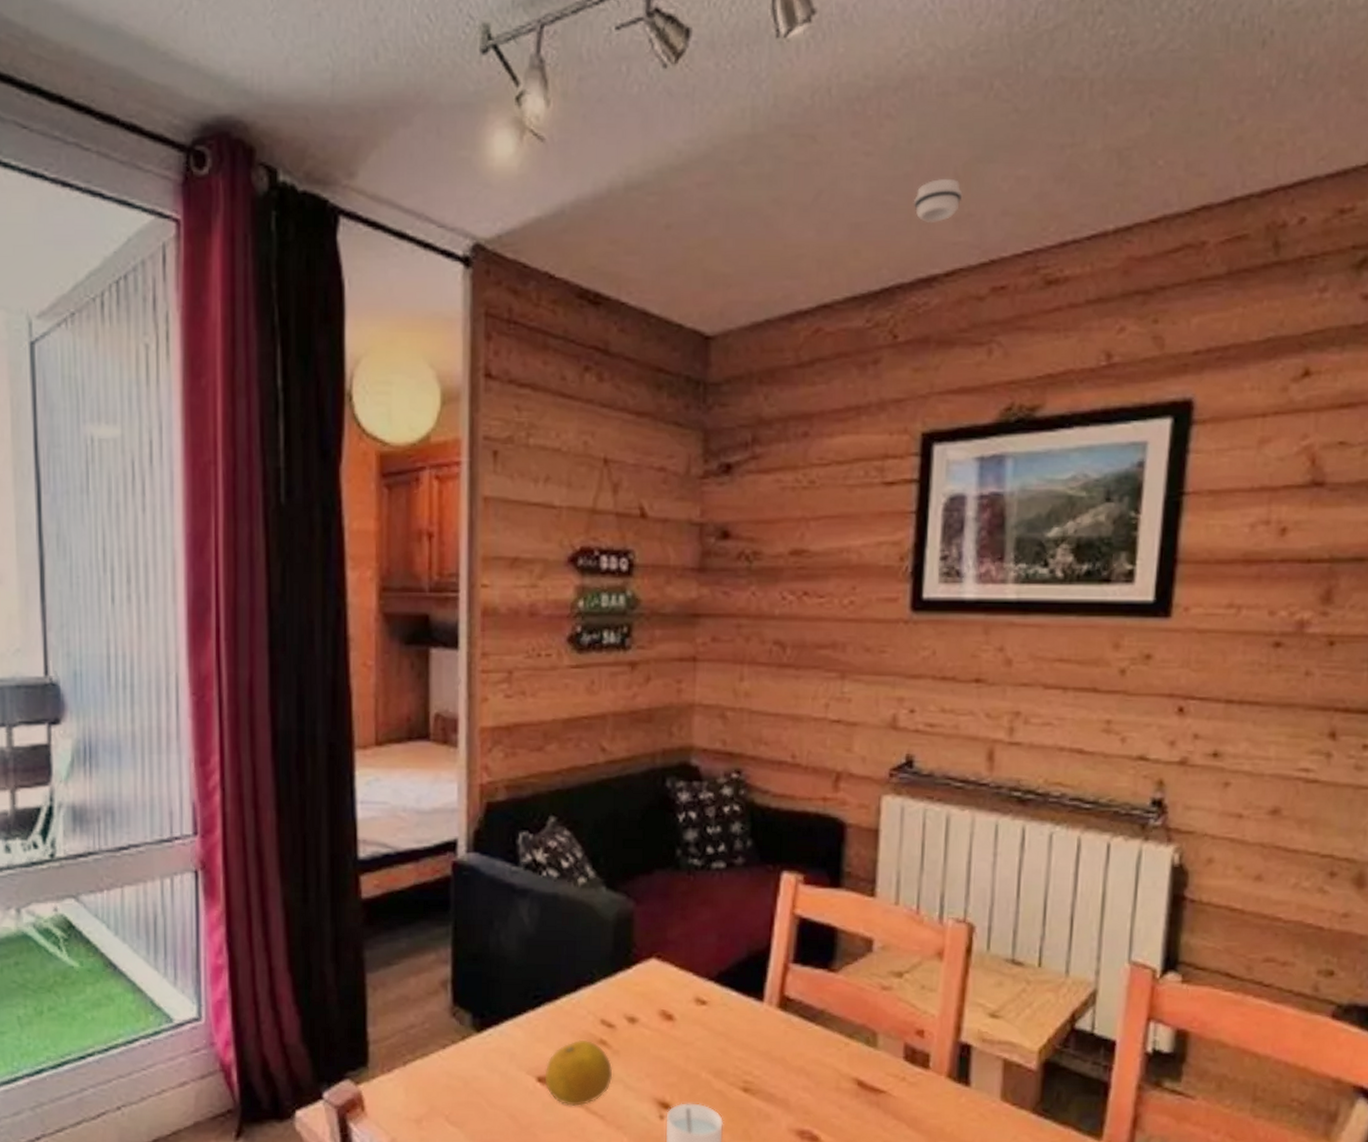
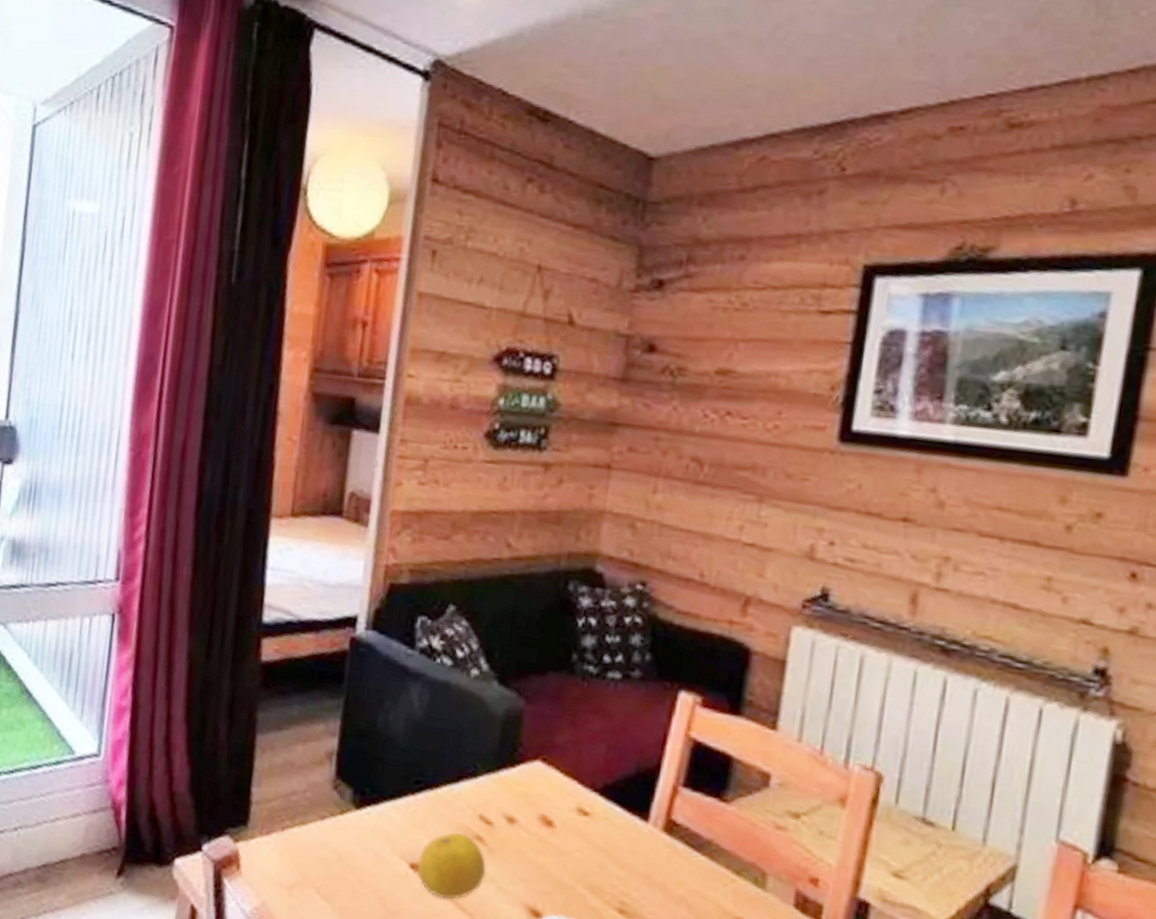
smoke detector: present [913,178,963,224] -> none [871,19,926,62]

